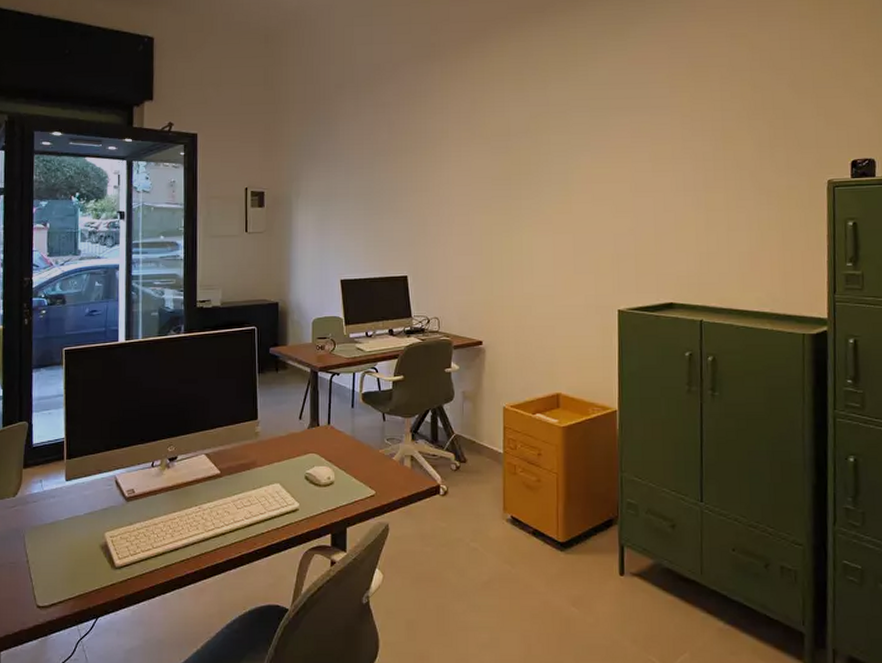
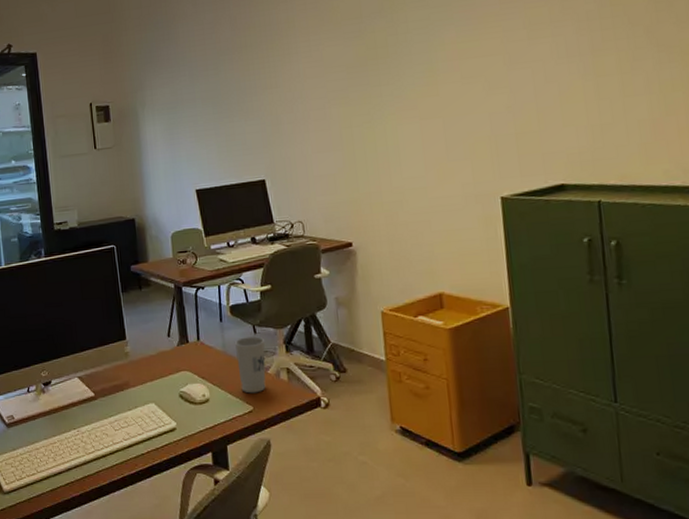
cup: none [364,424,392,478] -> present [235,336,266,394]

